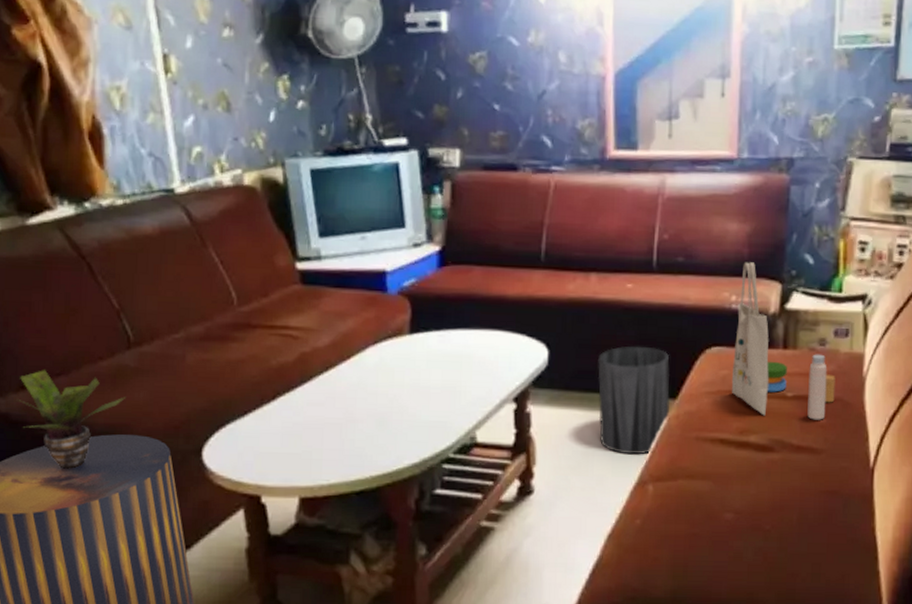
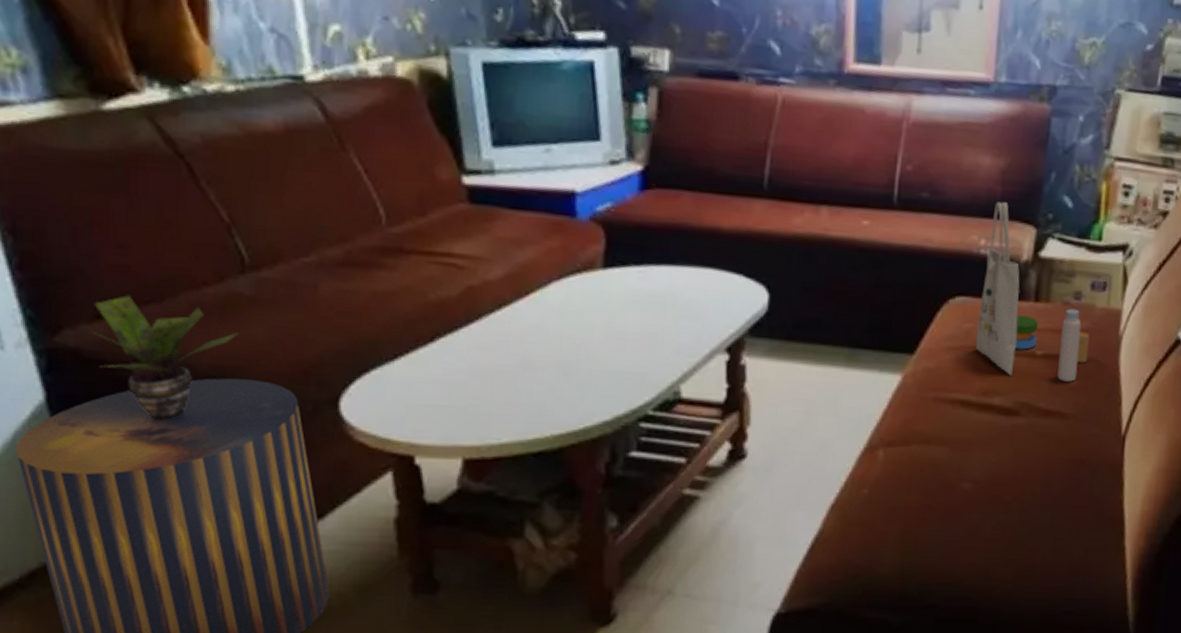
trash can: present [597,345,670,455] -> none [824,292,908,417]

